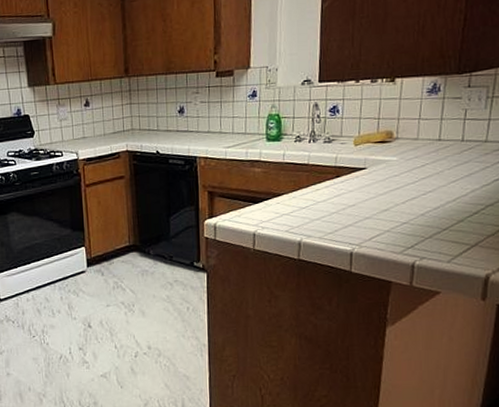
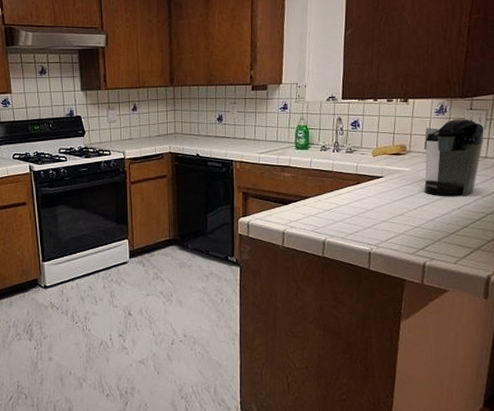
coffee maker: none [413,98,484,188] -> present [423,119,484,197]

